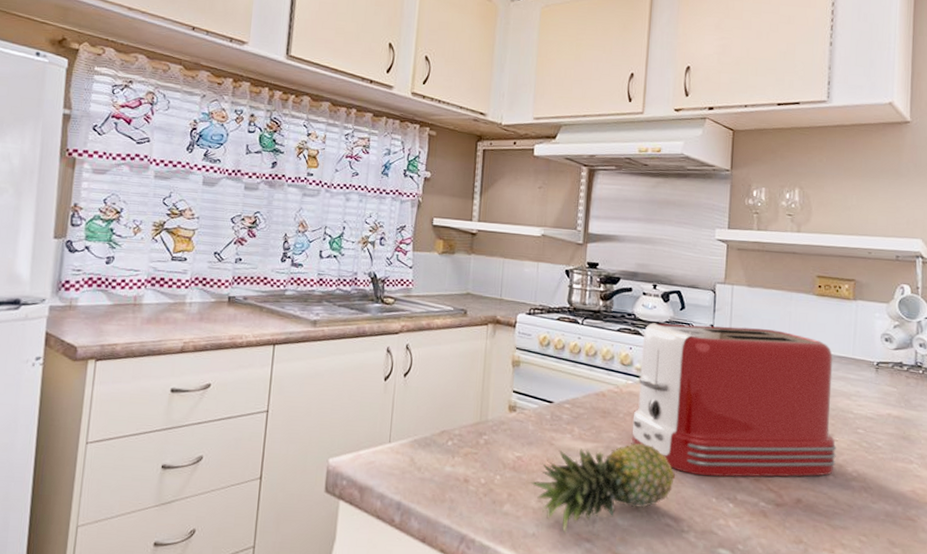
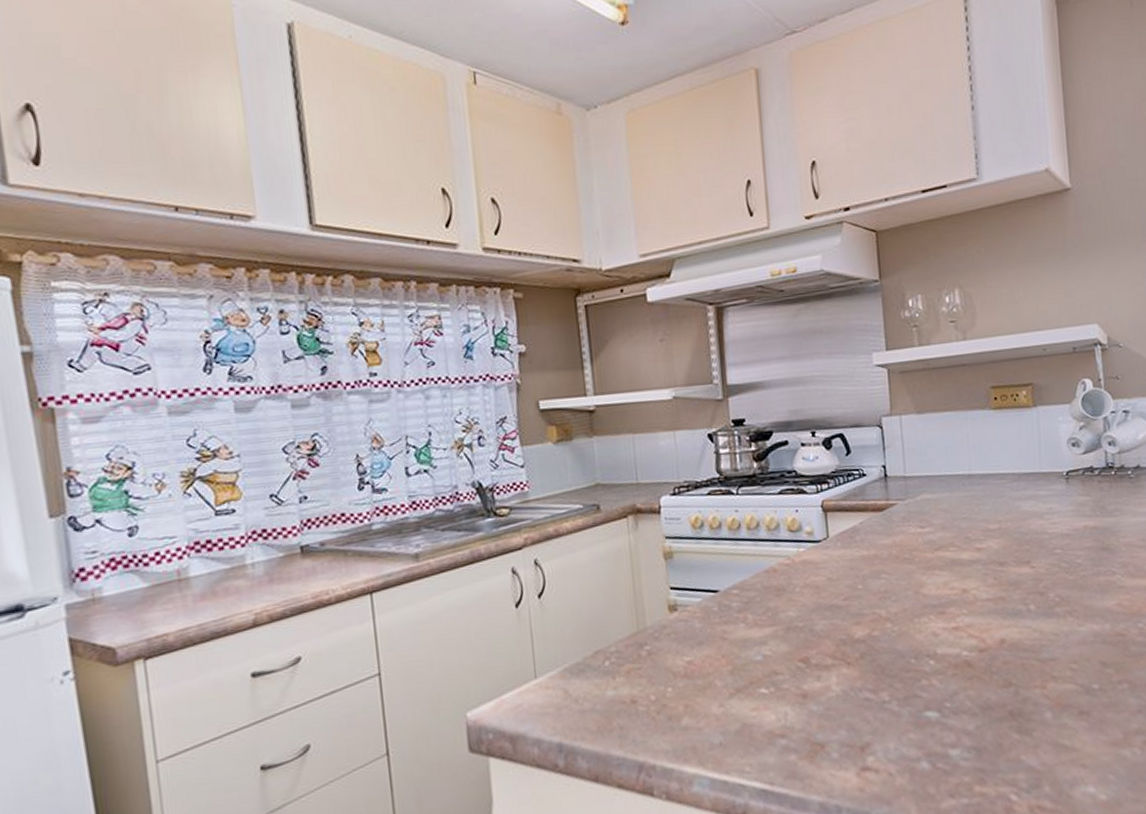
fruit: present [530,443,677,535] -> none [707,615,870,736]
toaster: present [631,323,837,477] -> none [809,457,1036,638]

